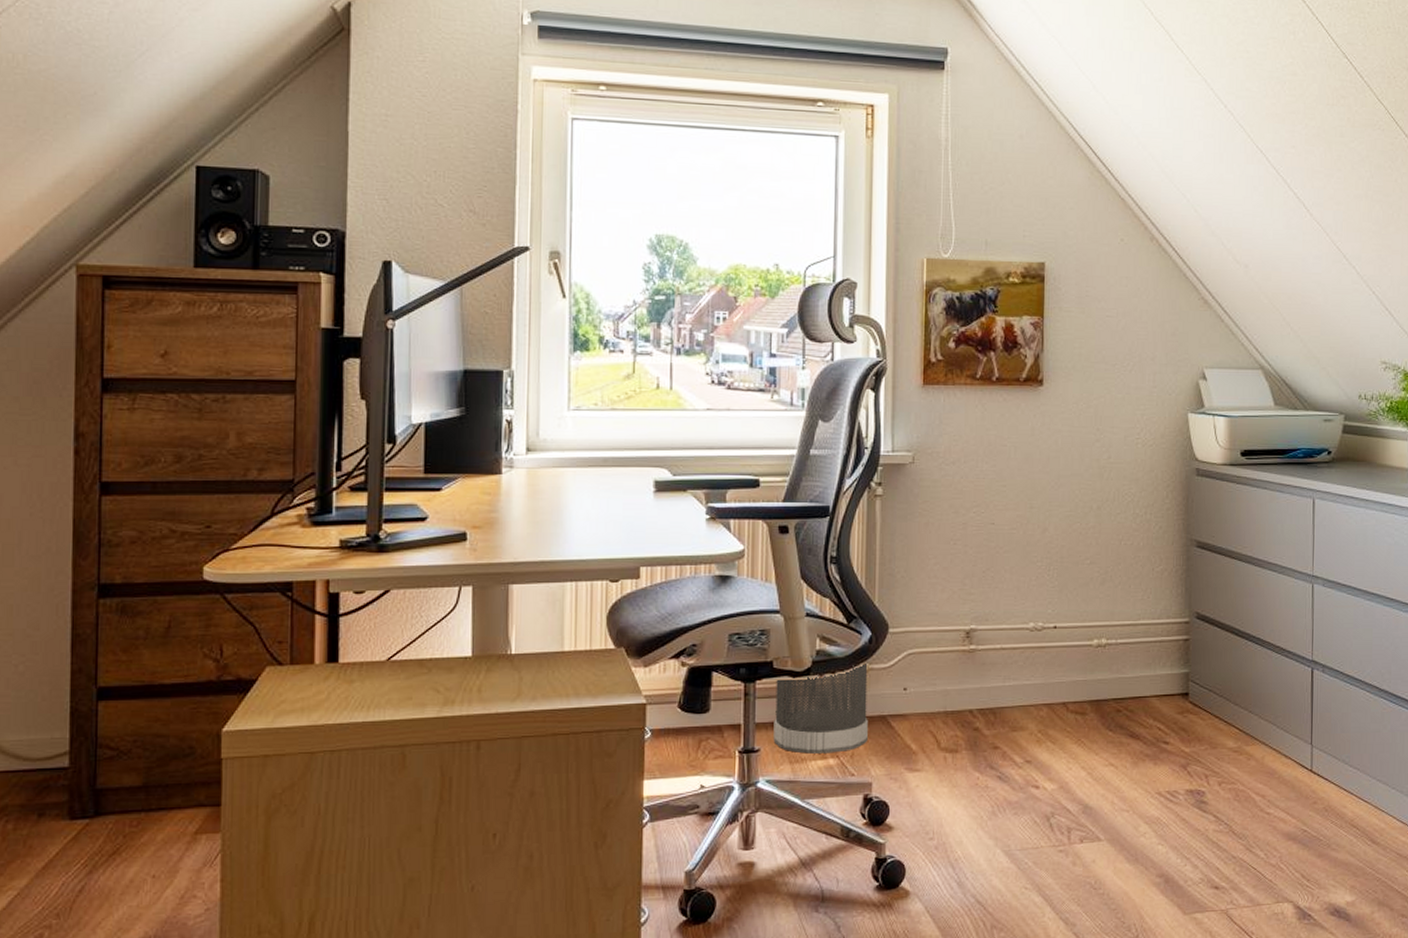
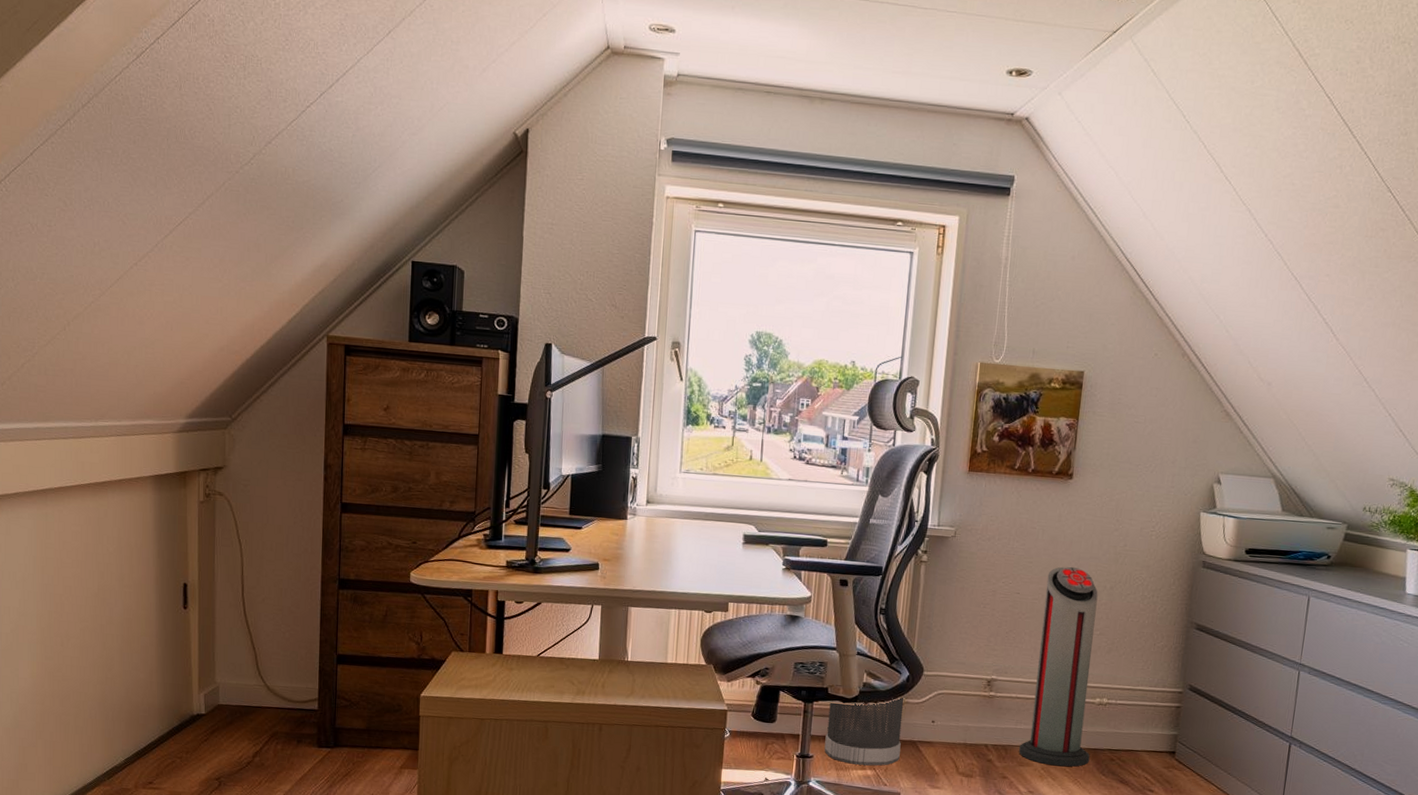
air purifier: none [1010,488,1093,726] -> present [1019,566,1098,767]

